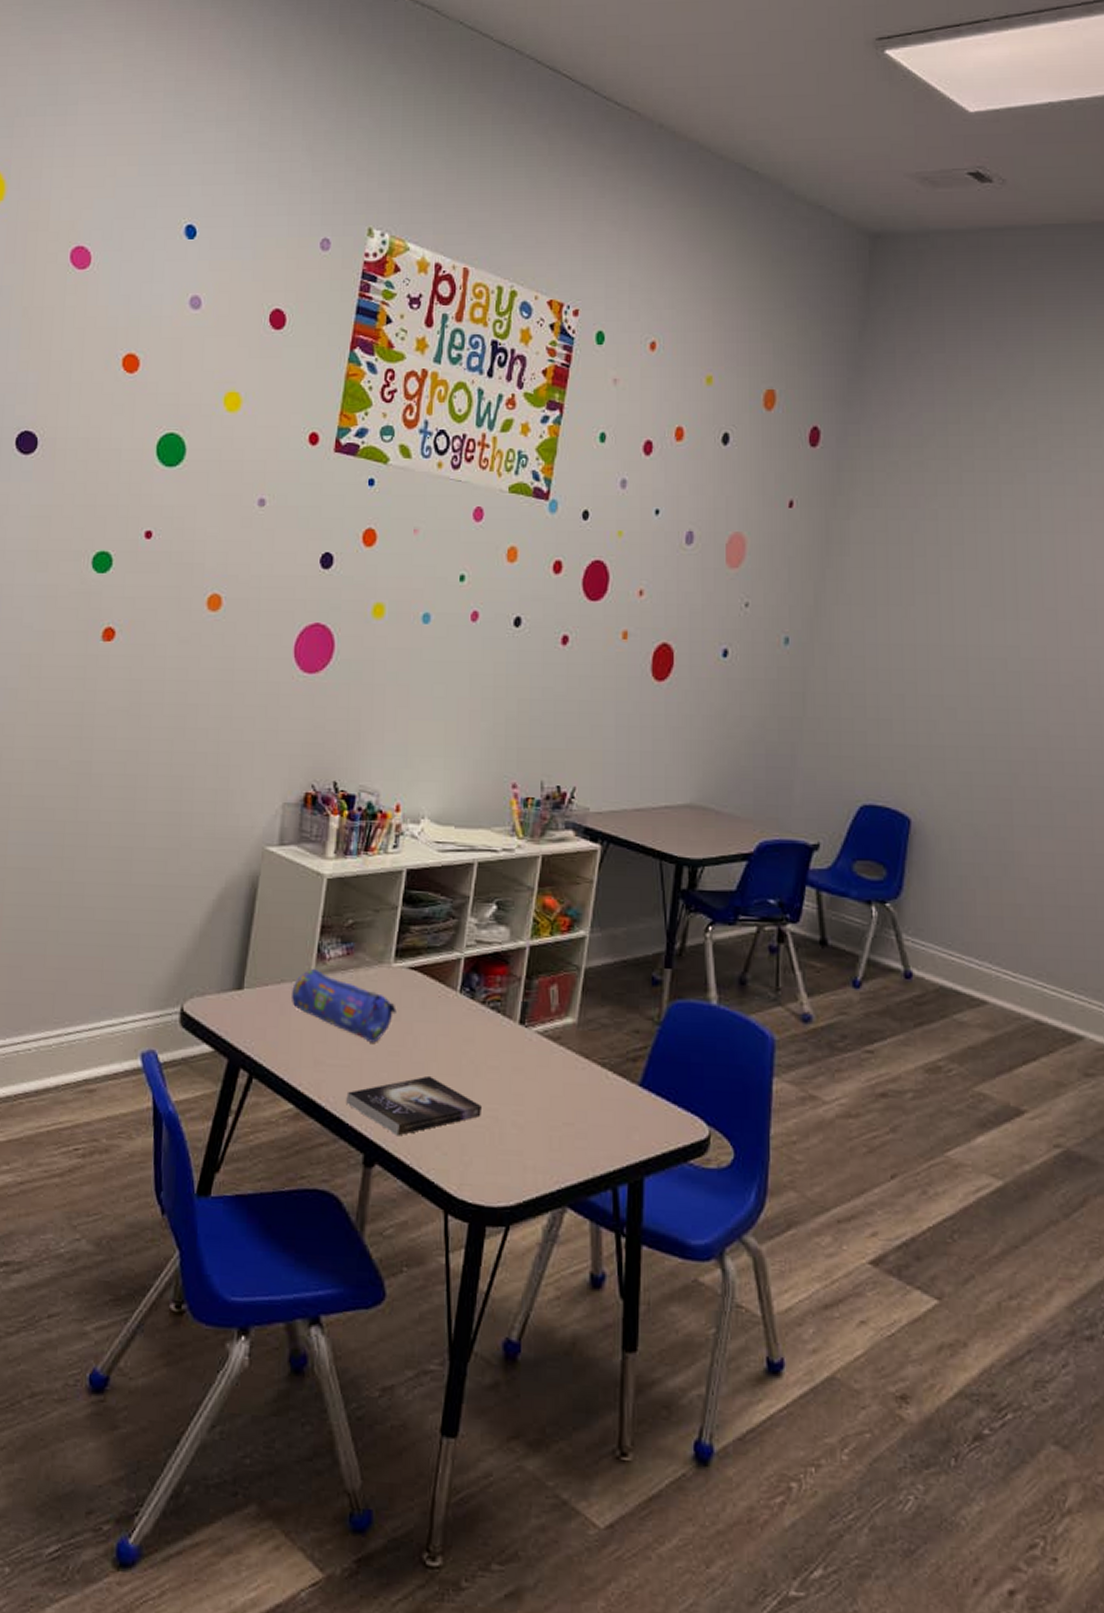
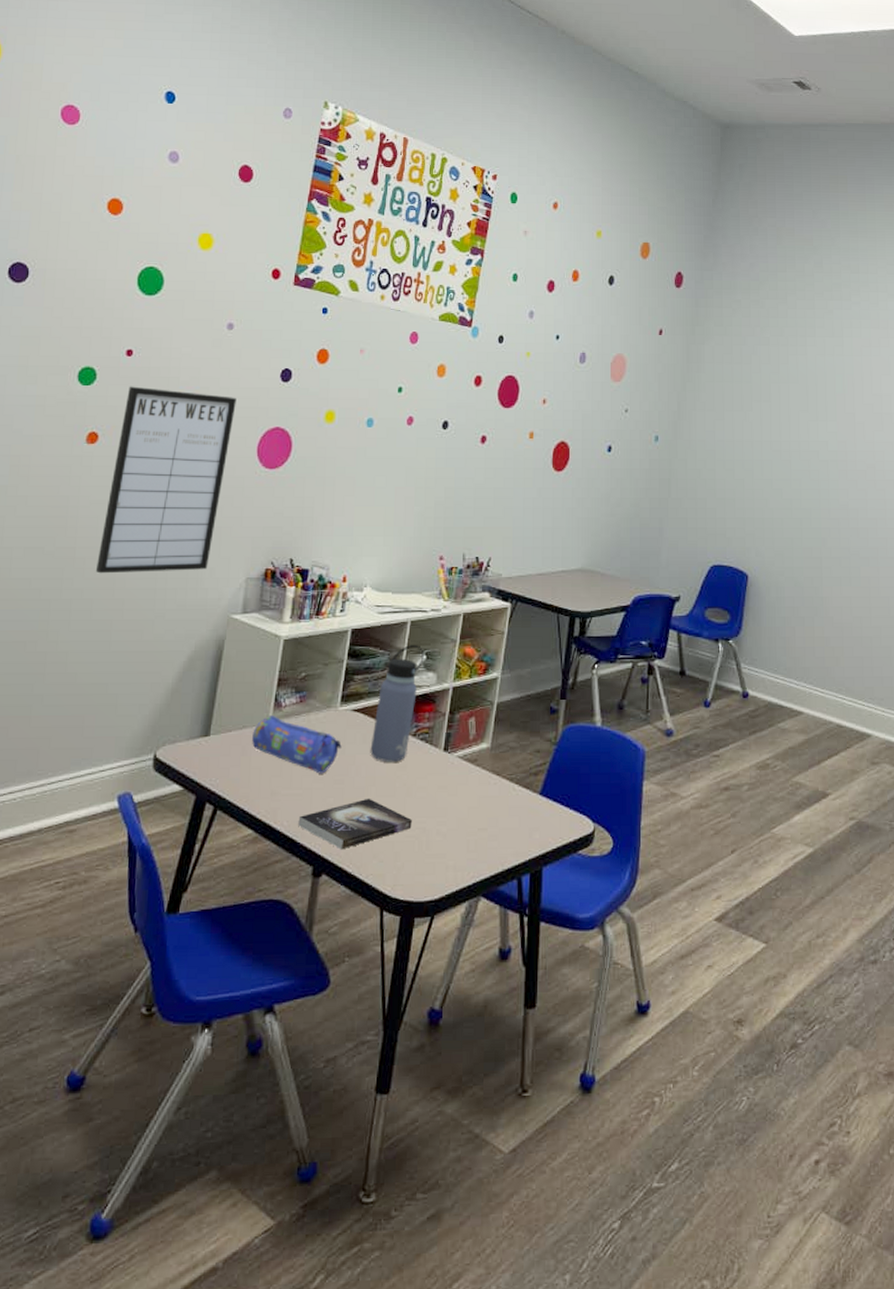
writing board: none [114,574,270,793] -> present [95,386,236,574]
water bottle: none [430,892,494,1034] -> present [370,645,424,762]

